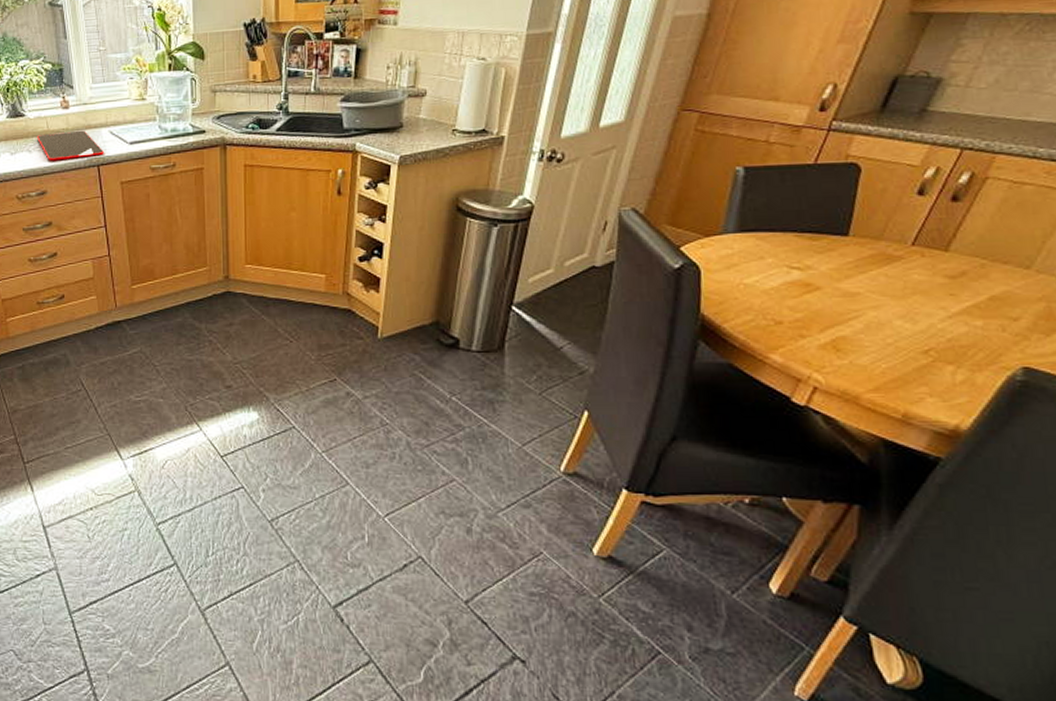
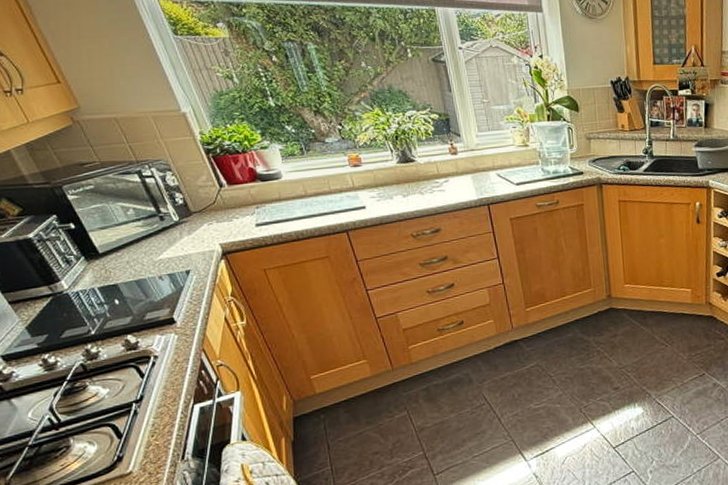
cutting board: present [37,130,104,161] -> none [428,173,493,202]

